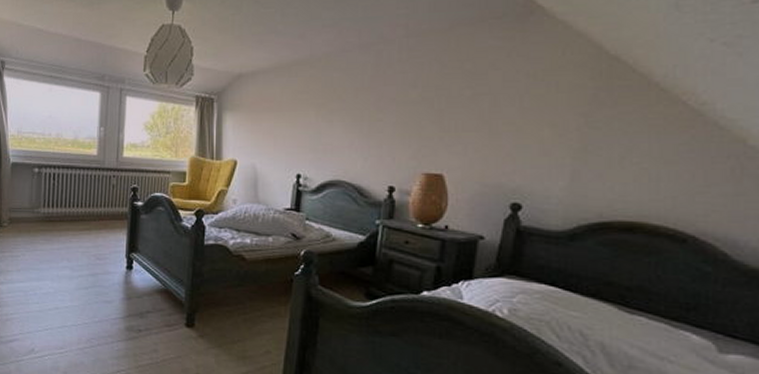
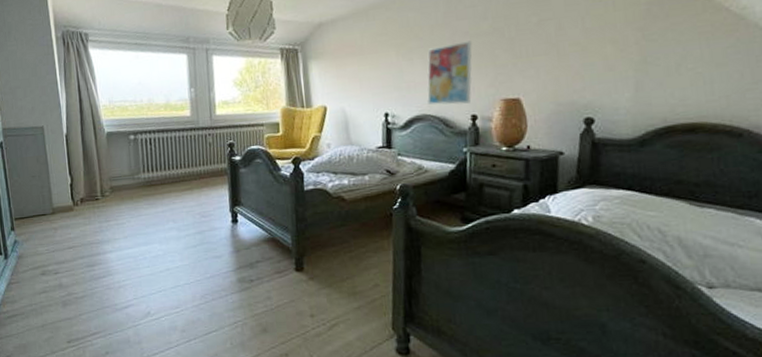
wall art: none [344,108,397,174] -> present [427,41,472,105]

